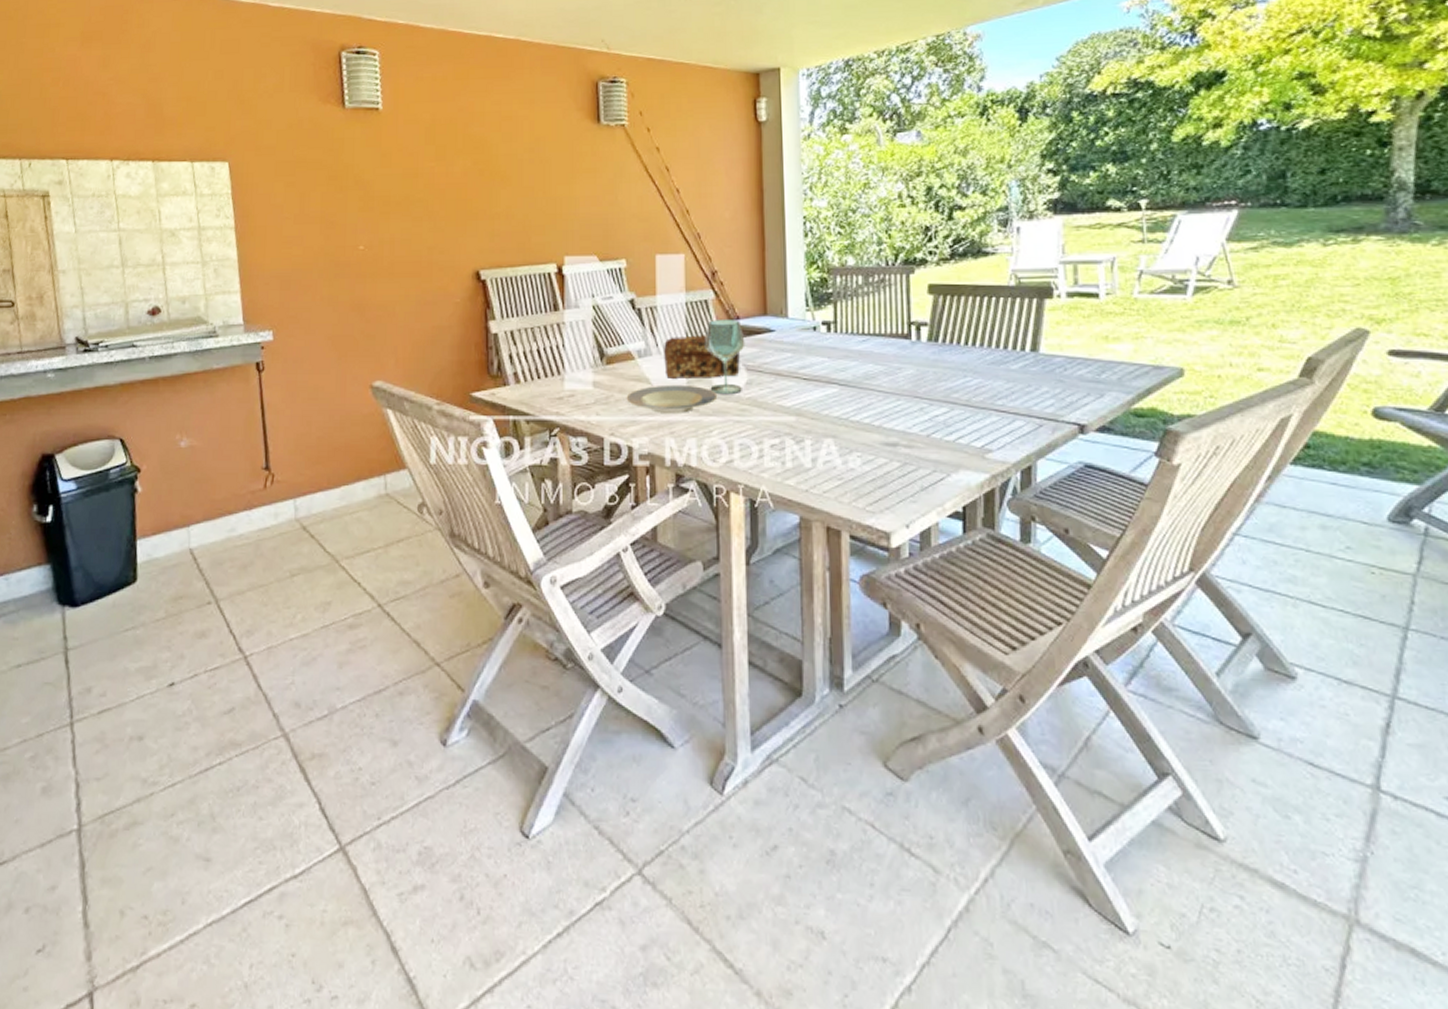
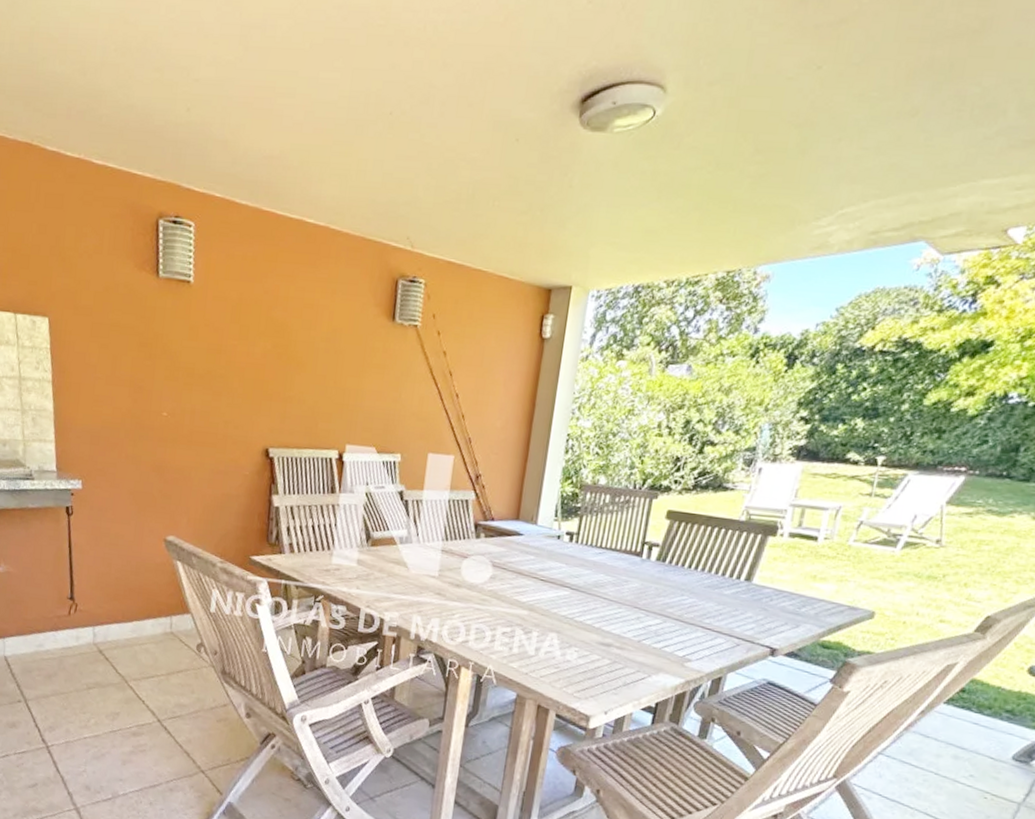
plate: present [626,384,718,413] -> none [384,569,464,596]
bread loaf: present [664,335,740,378] -> none [421,529,489,570]
wine glass: present [704,320,745,393] -> none [458,518,496,585]

